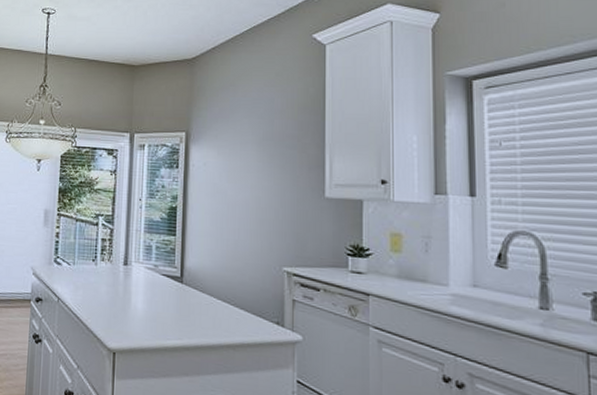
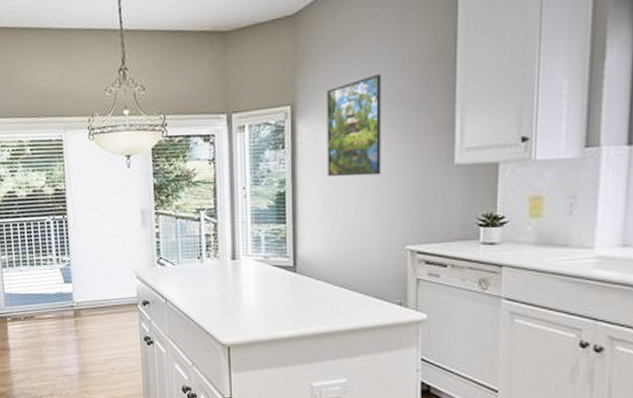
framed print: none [215,114,263,200] -> present [327,73,381,177]

